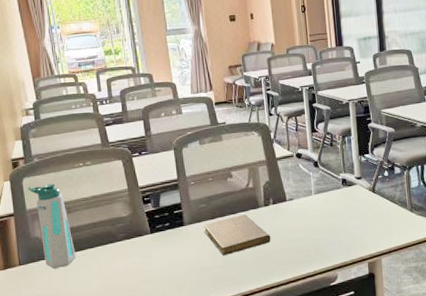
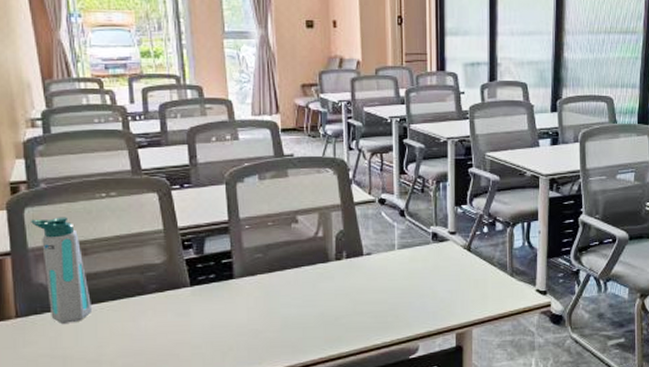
notebook: present [203,214,271,256] -> none [258,269,341,318]

